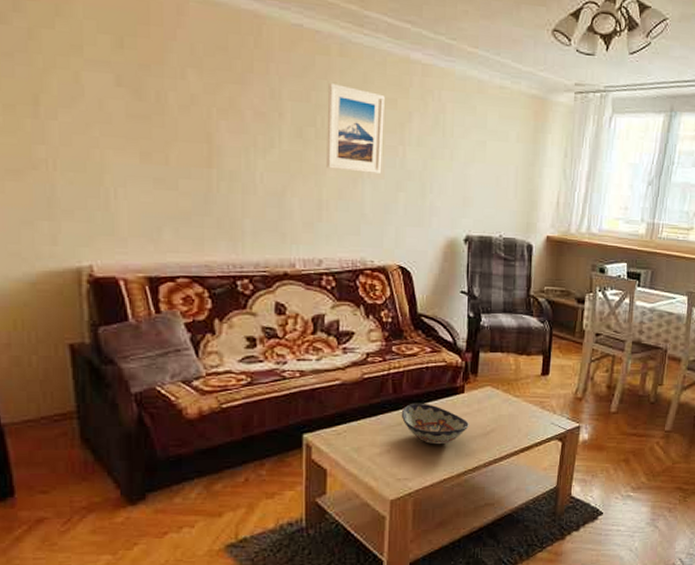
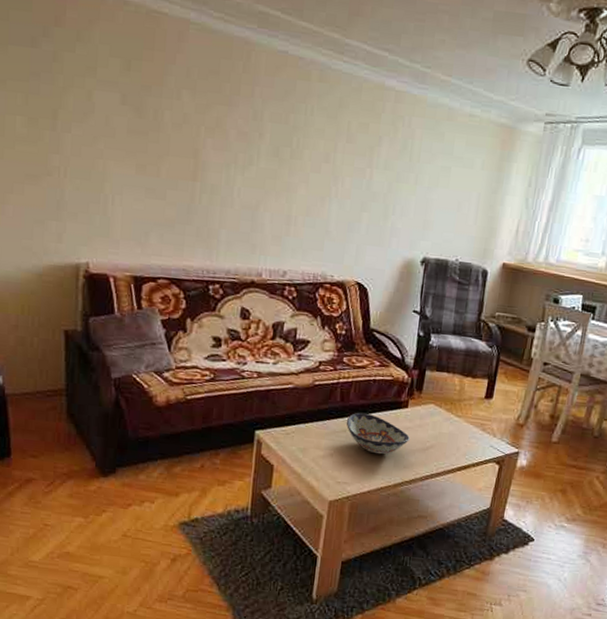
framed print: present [326,82,385,174] -> none [298,106,358,194]

